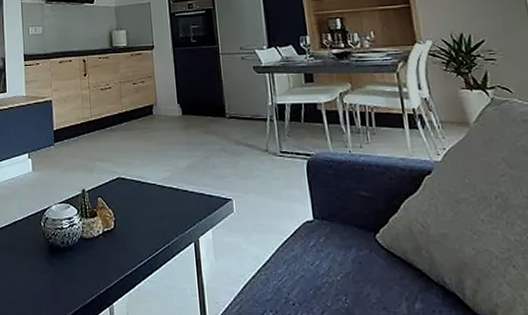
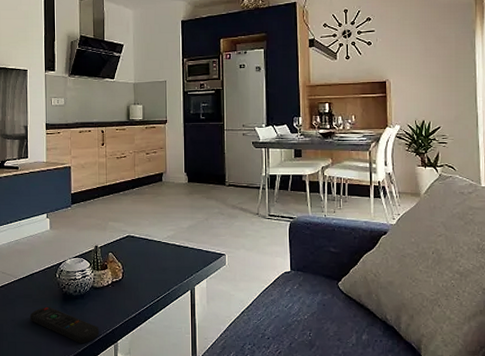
remote control: none [14,260,91,306] -> present [29,306,99,344]

